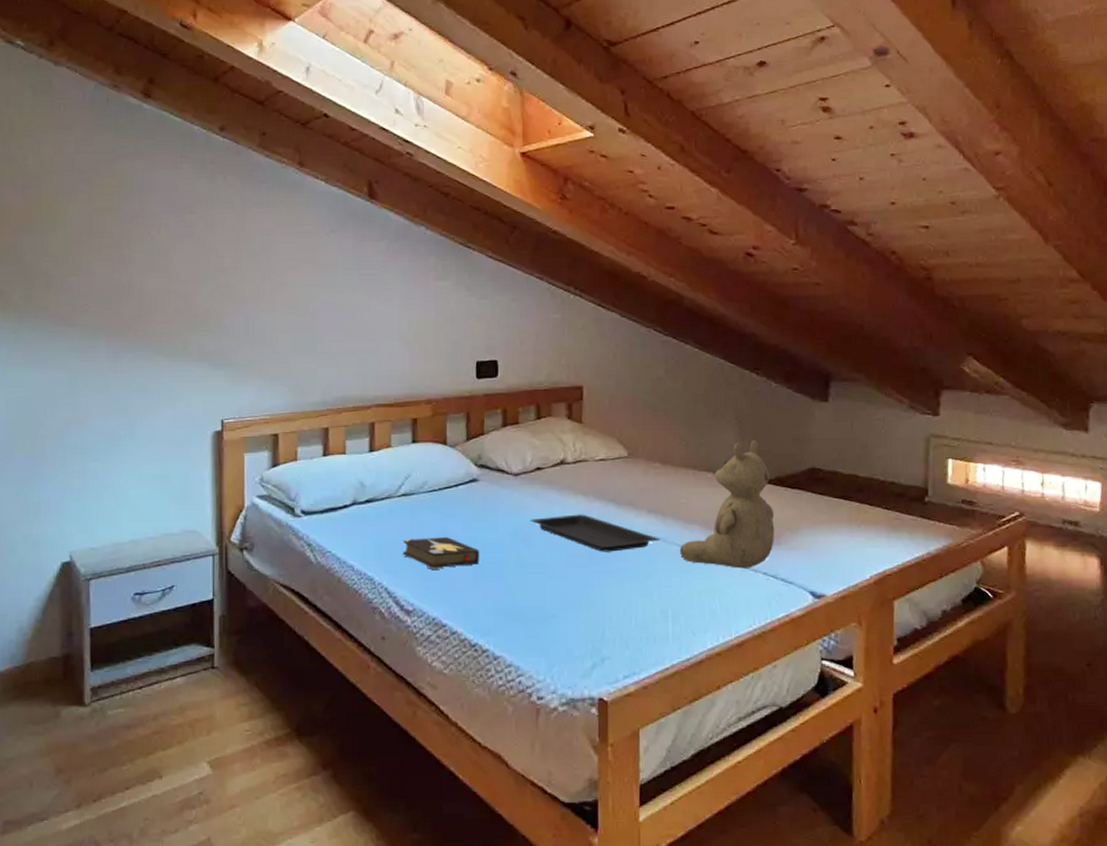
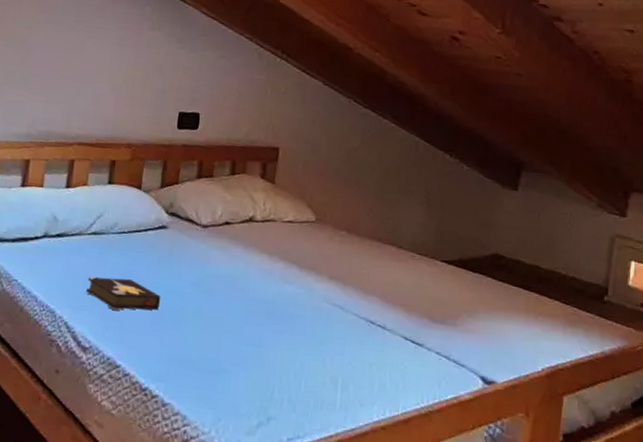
serving tray: present [530,514,660,552] -> none [213,271,339,314]
teddy bear: present [679,439,775,569] -> none [355,219,454,346]

